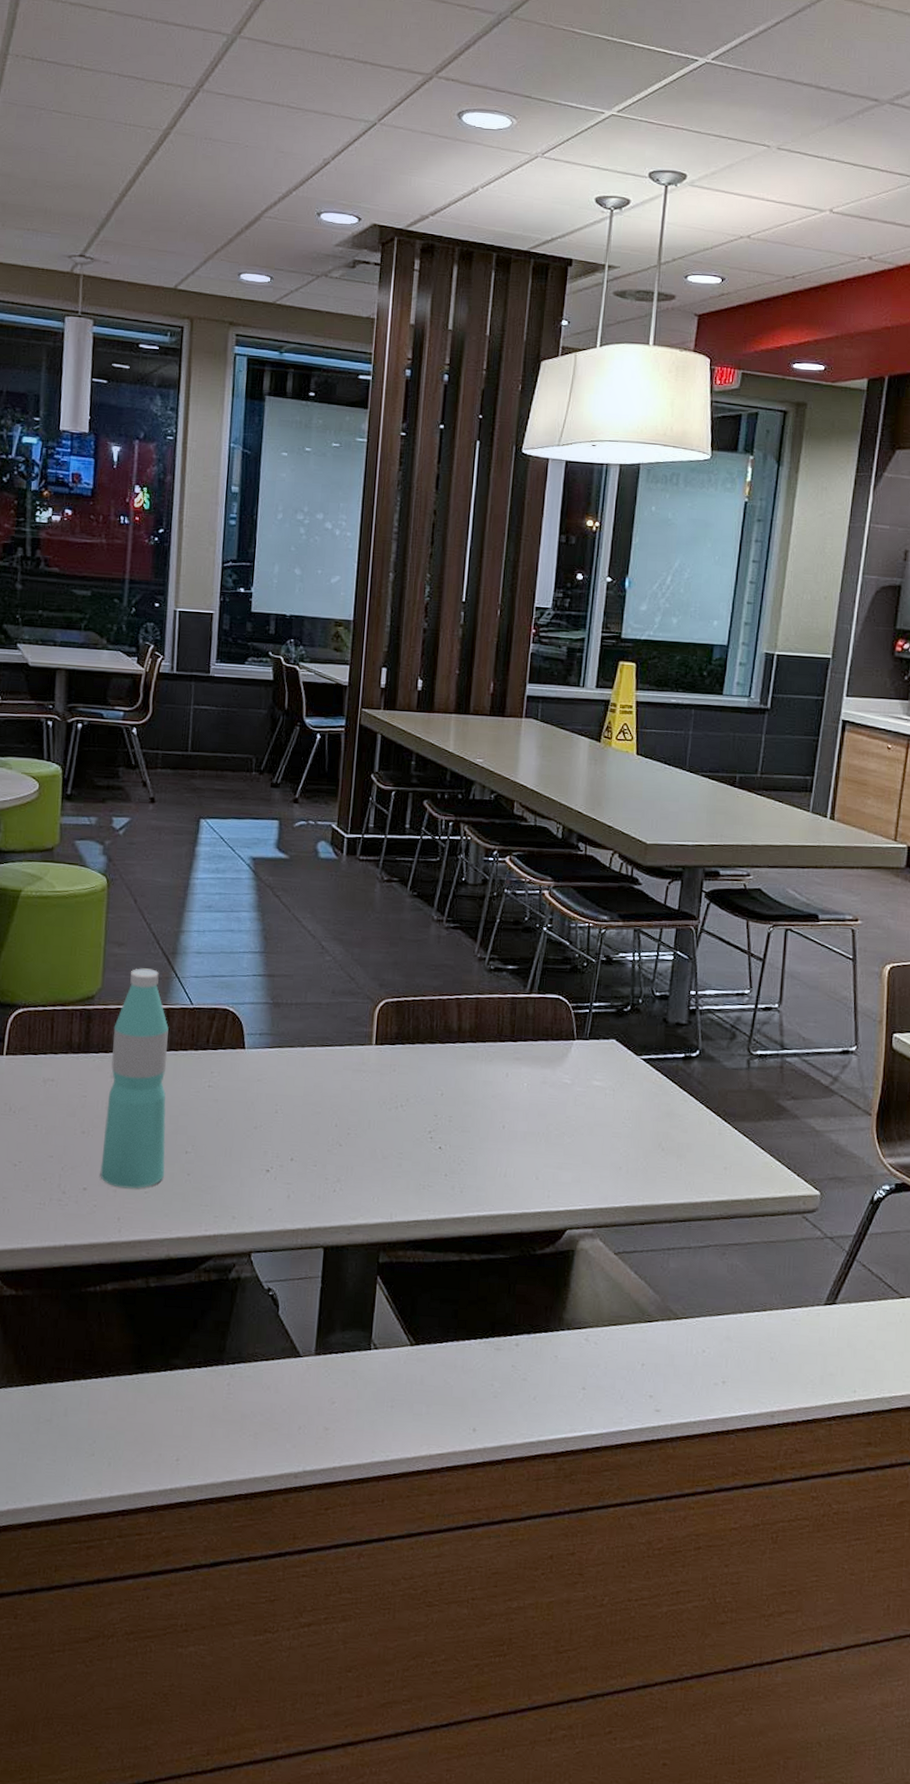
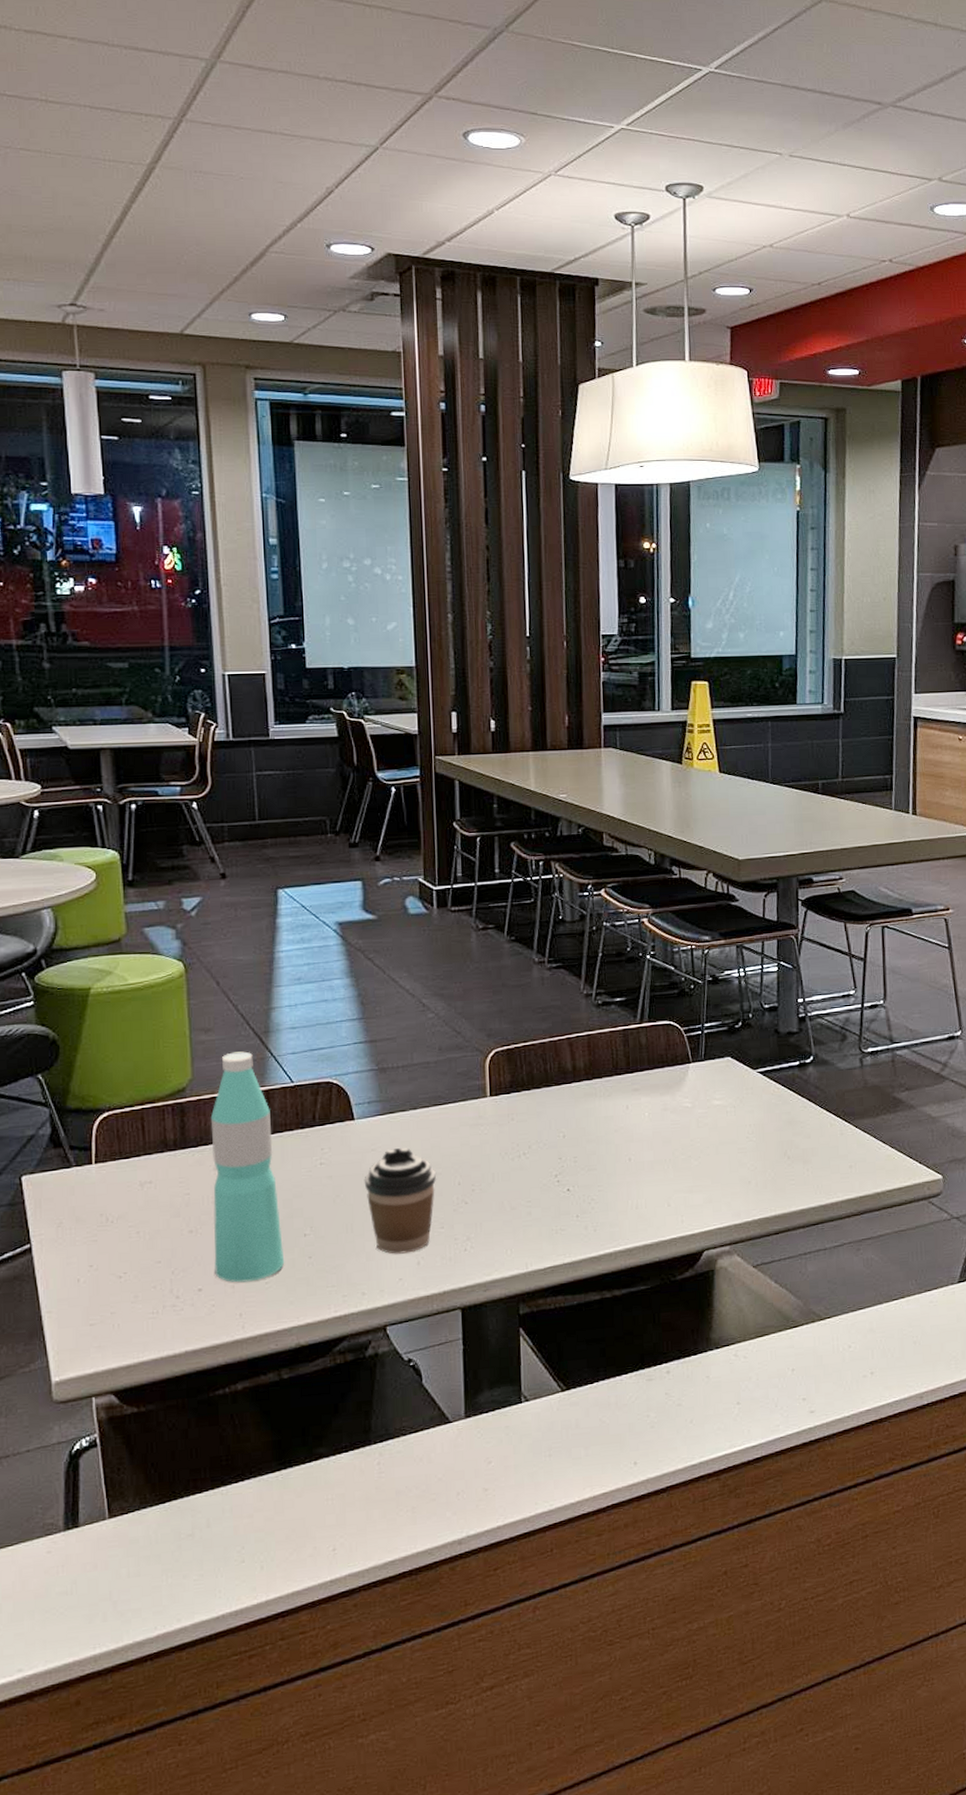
coffee cup: none [247,1082,316,1186] -> present [364,1148,437,1254]

